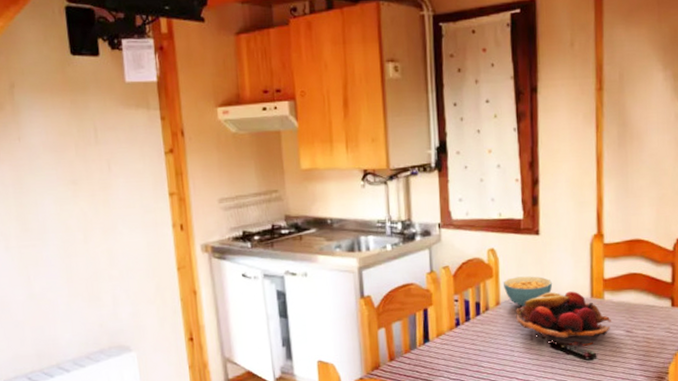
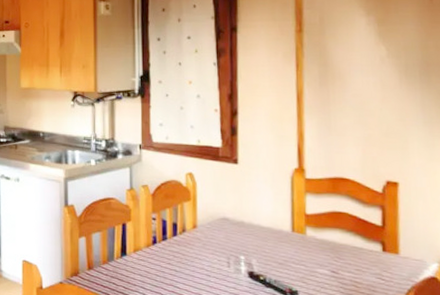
cereal bowl: present [504,276,553,307] -> none [201,202,252,233]
fruit basket: present [516,291,611,347] -> none [213,222,314,281]

